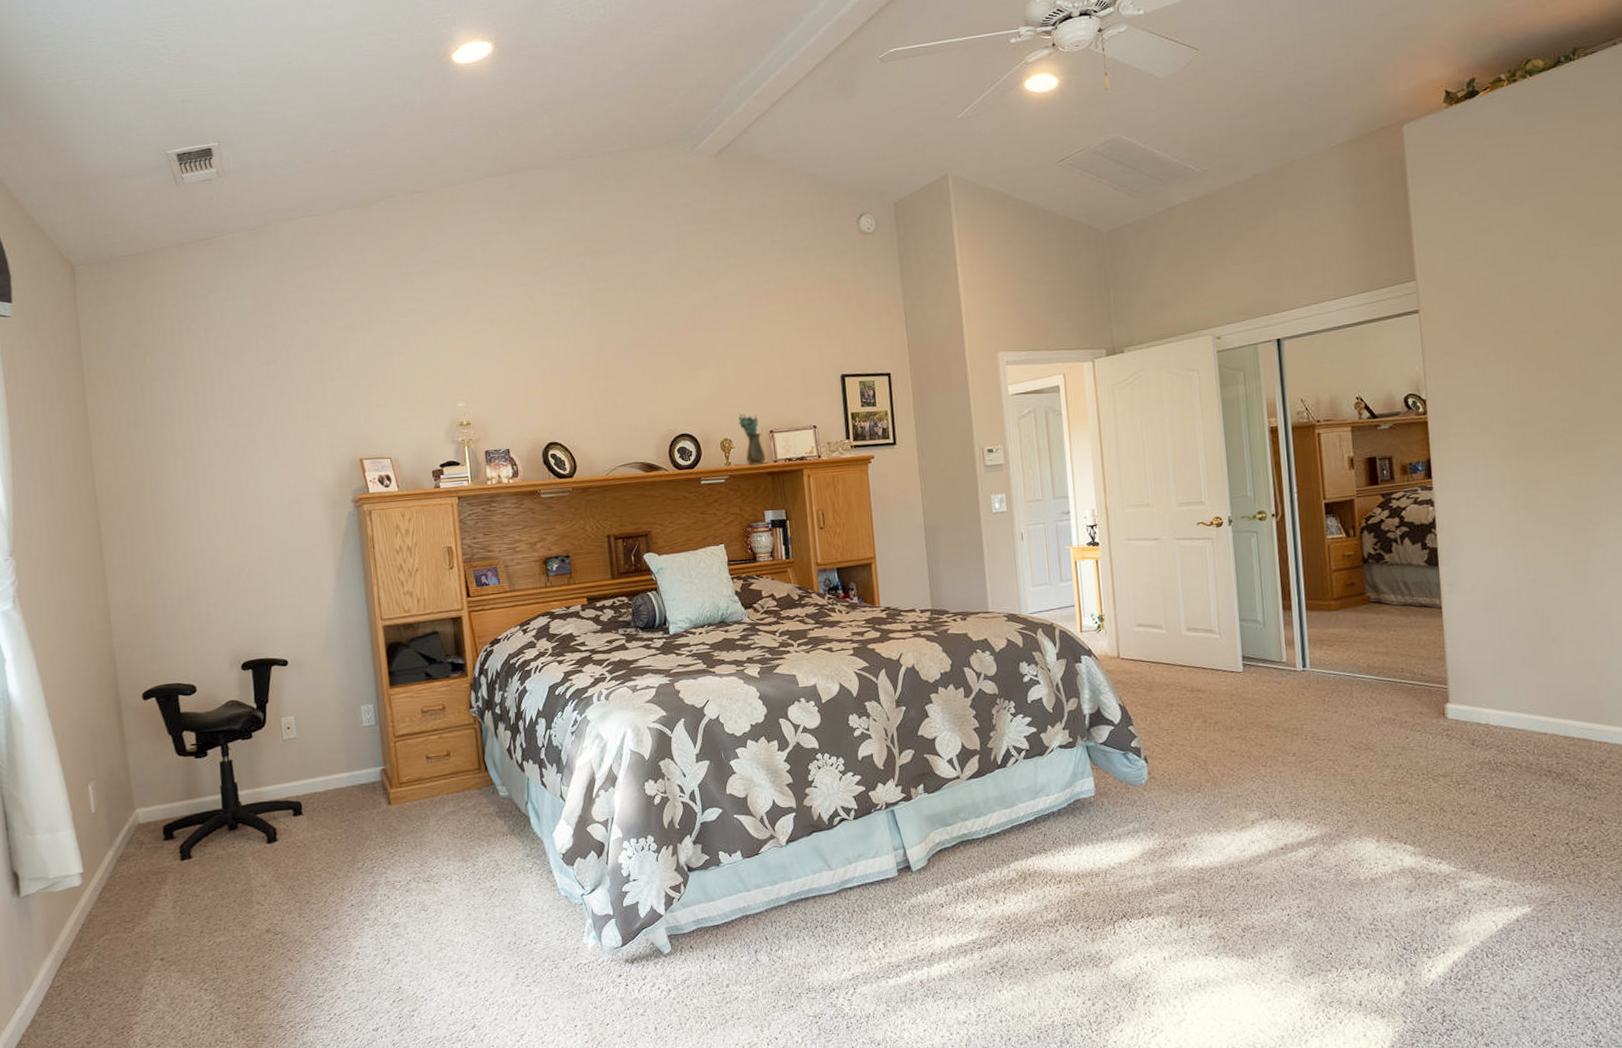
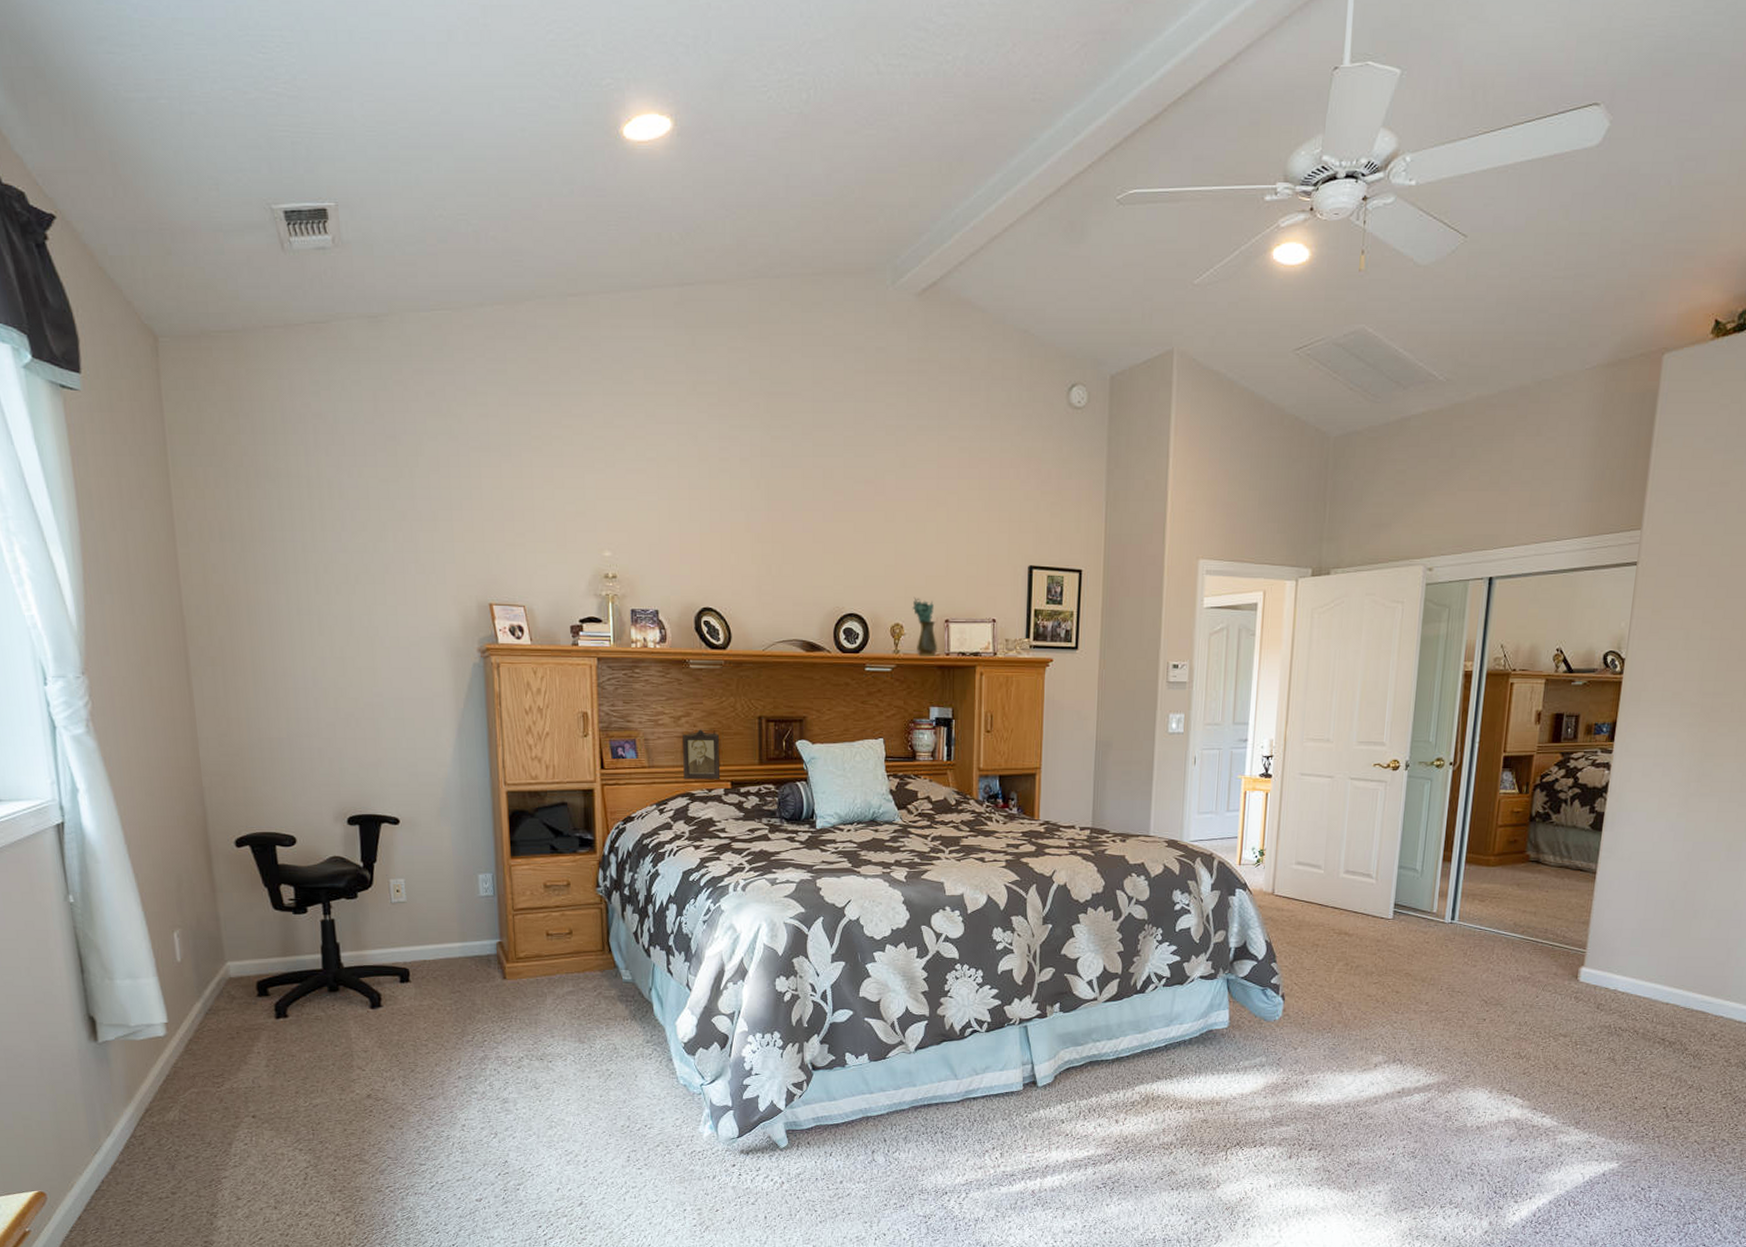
photo frame: none [539,552,577,600] -> present [683,729,721,780]

